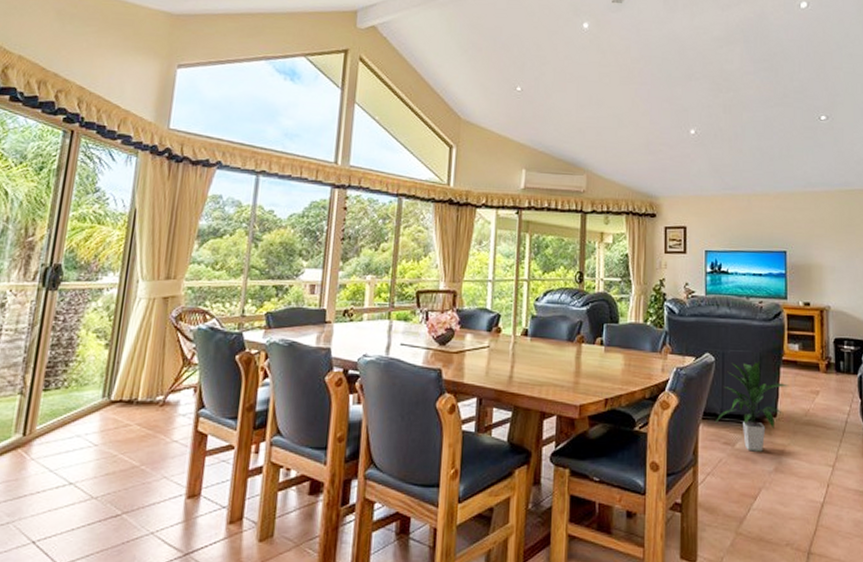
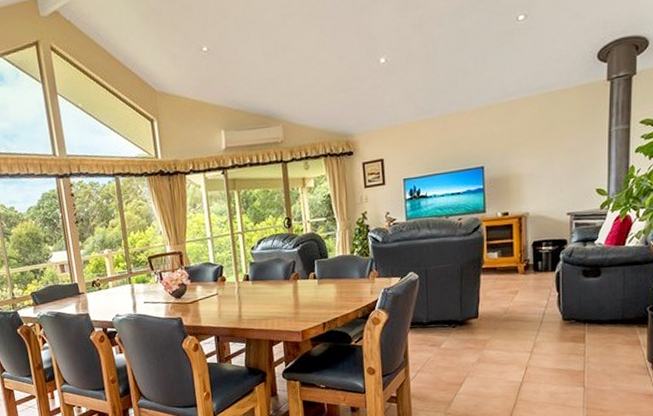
indoor plant: present [716,361,789,452] -> none [422,272,489,349]

